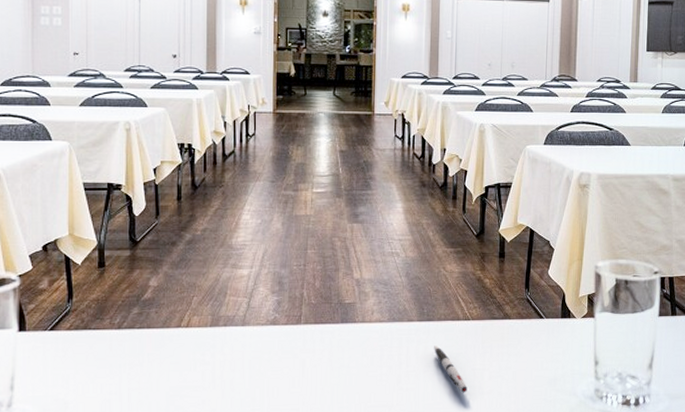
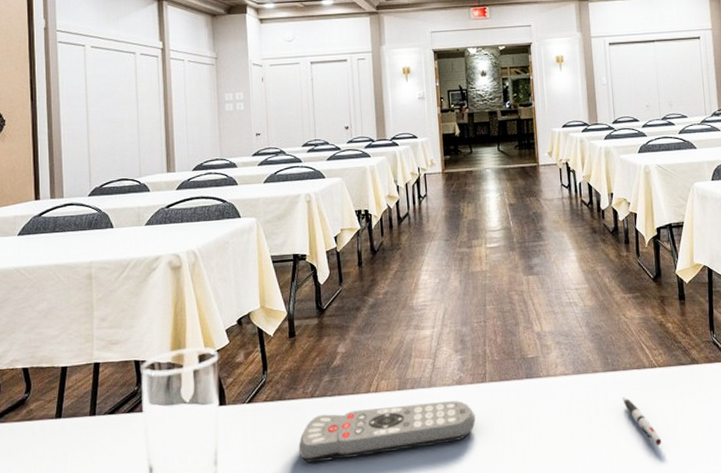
remote control: none [102,340,287,393] -> present [298,400,476,463]

